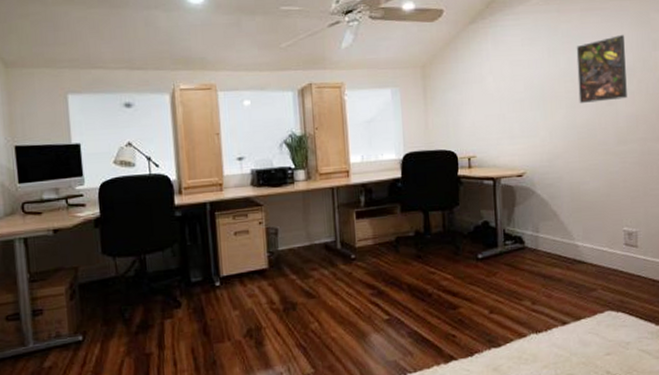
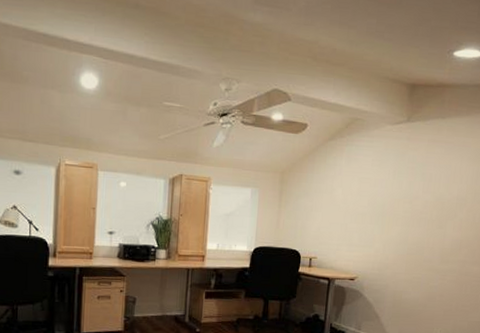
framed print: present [576,35,627,103] -> none [413,168,462,224]

